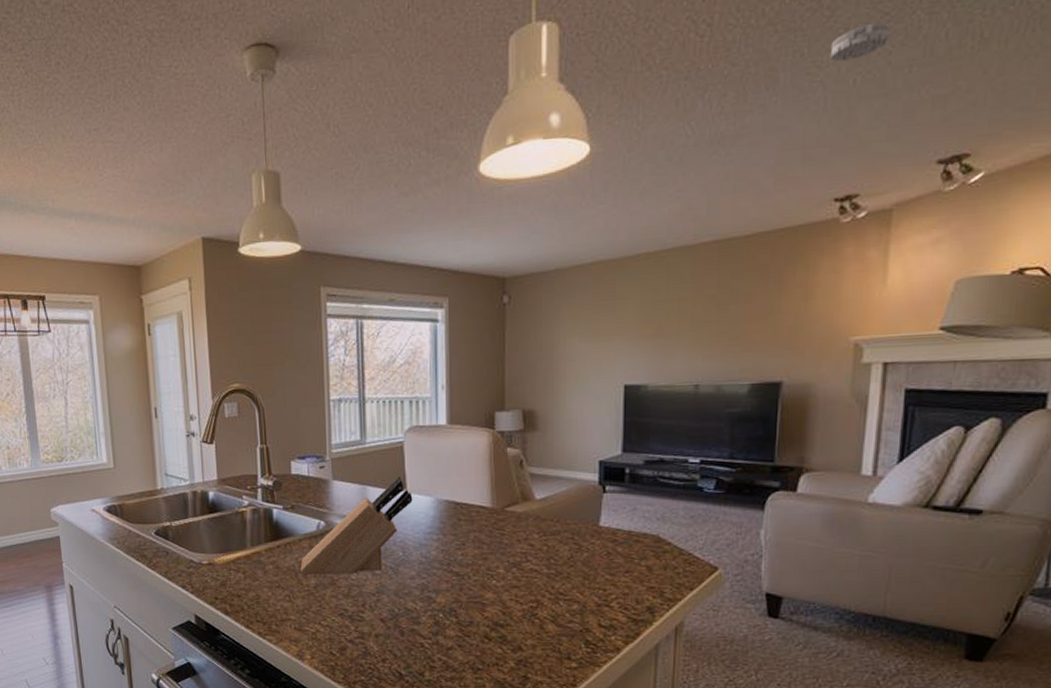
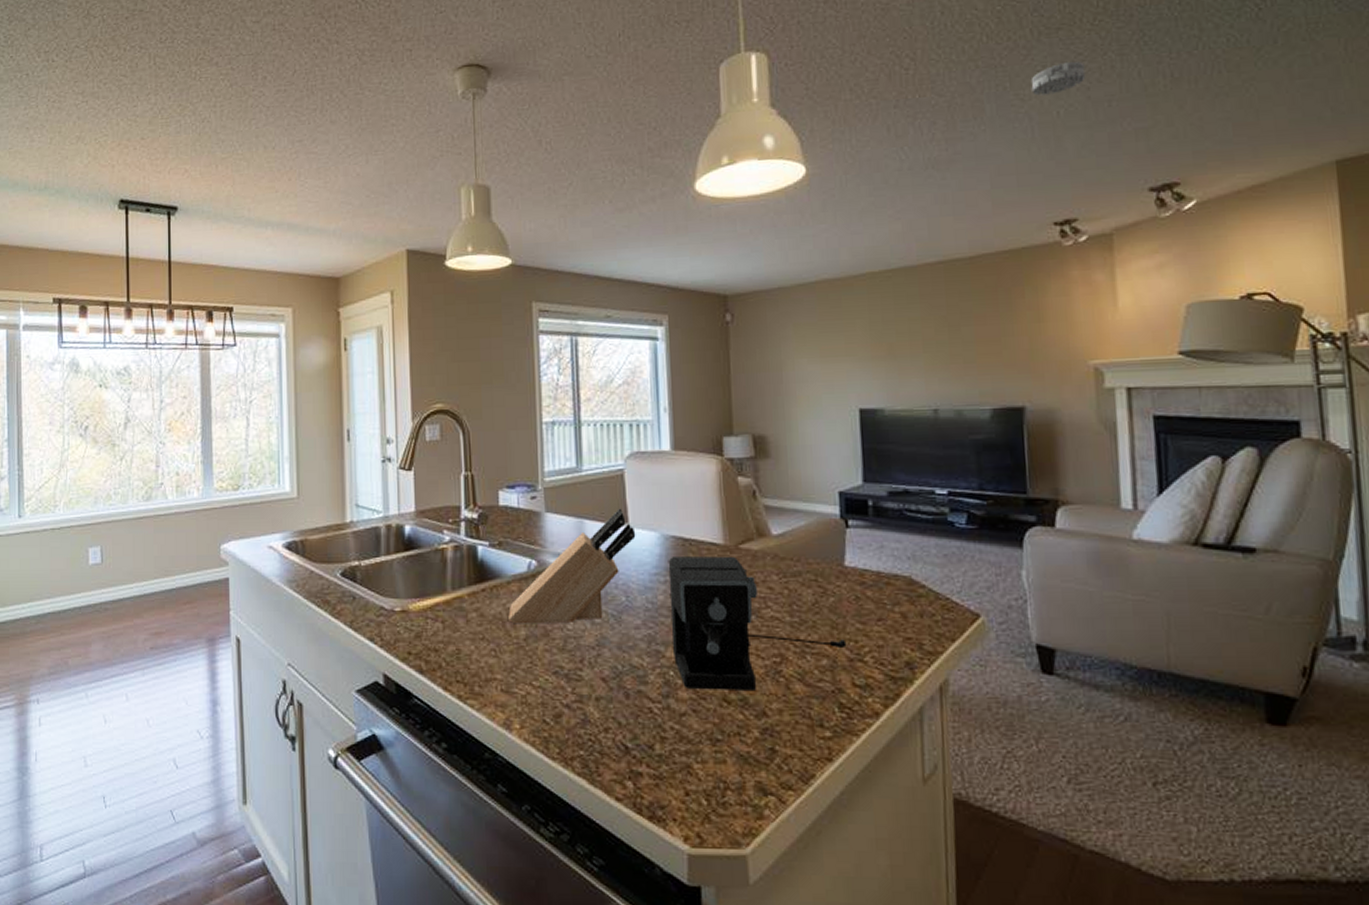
coffee maker: none [441,517,596,629] -> present [668,556,847,690]

